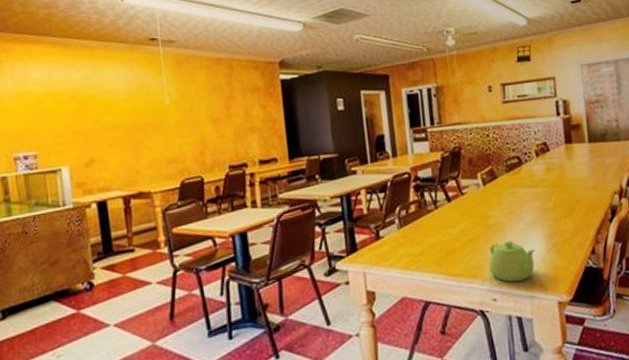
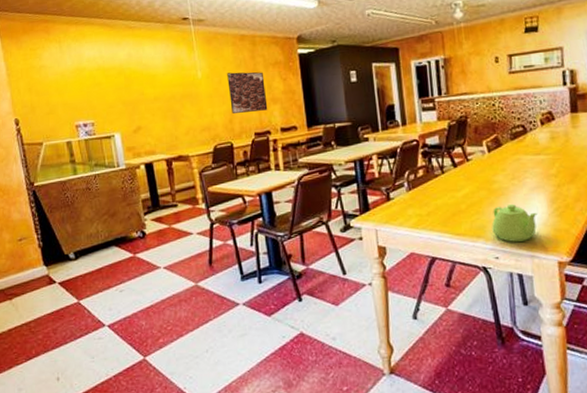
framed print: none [199,98,245,144] -> present [227,72,268,114]

